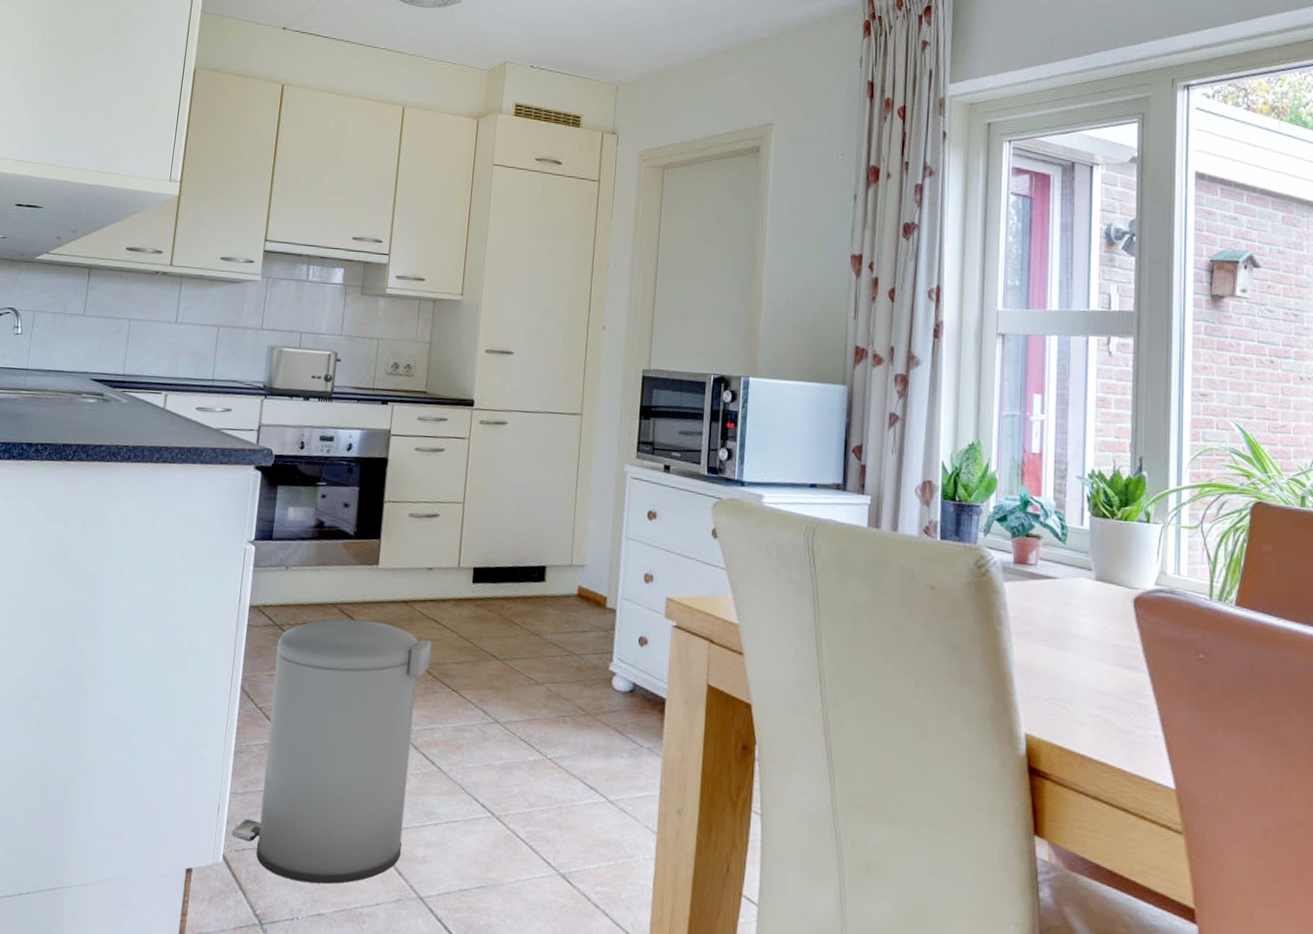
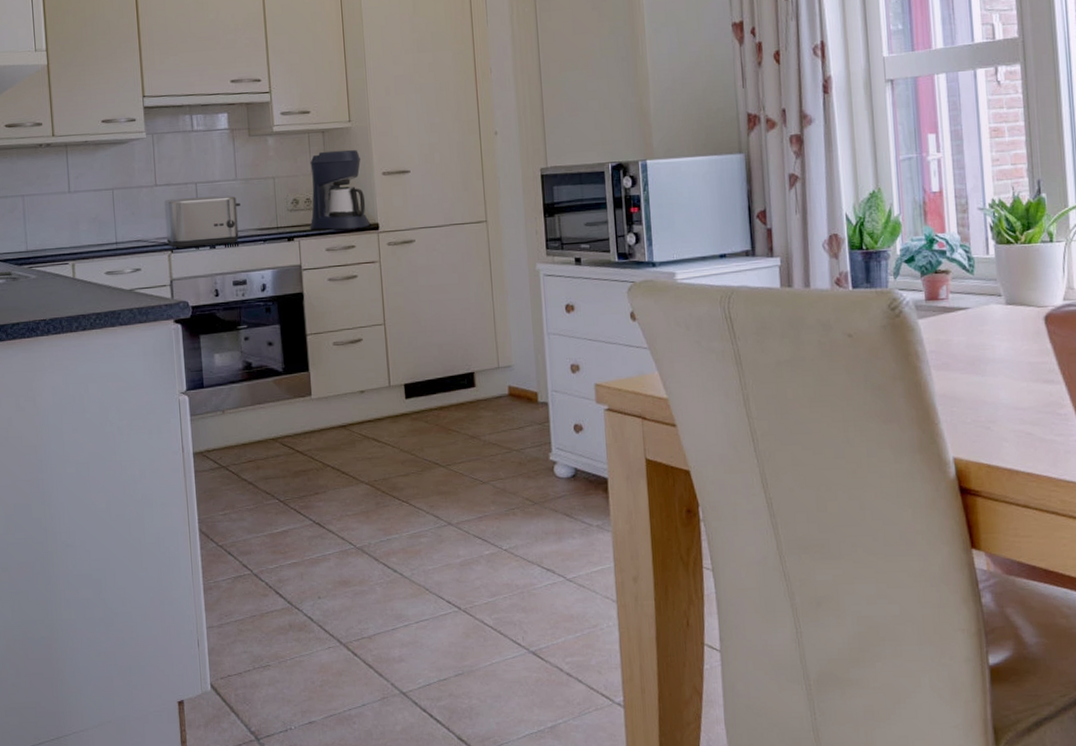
pedal bin: present [231,618,432,884] -> none [214,449,378,696]
coffee maker: none [405,320,467,403] -> present [310,149,371,231]

